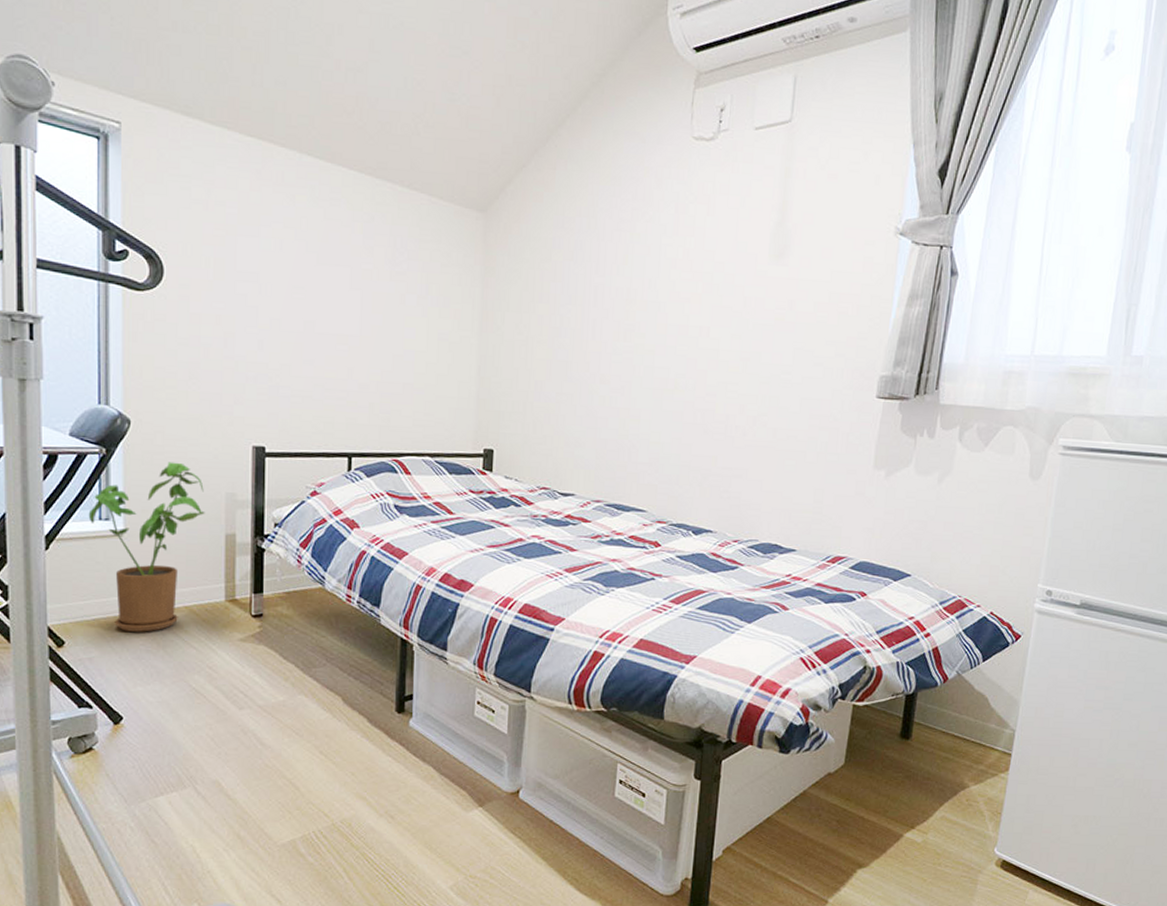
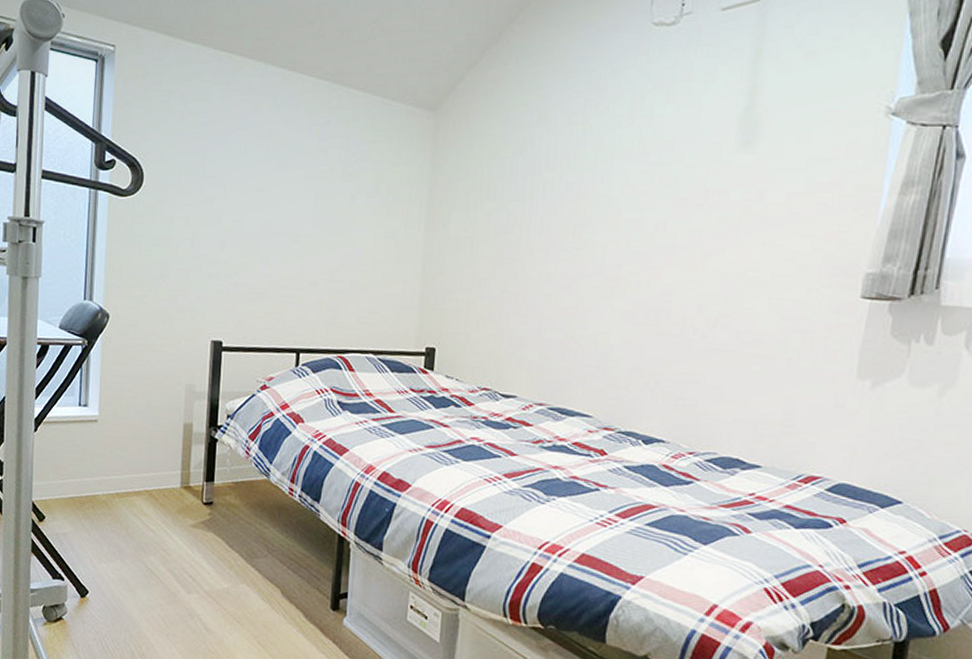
house plant: present [88,462,205,632] -> none [70,353,167,513]

